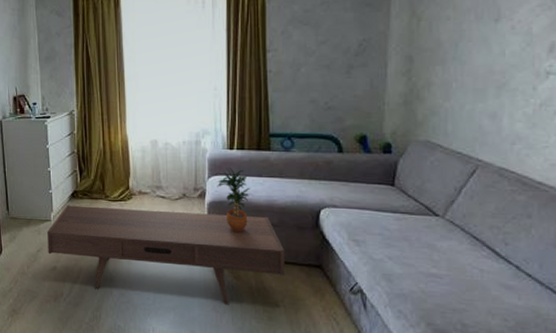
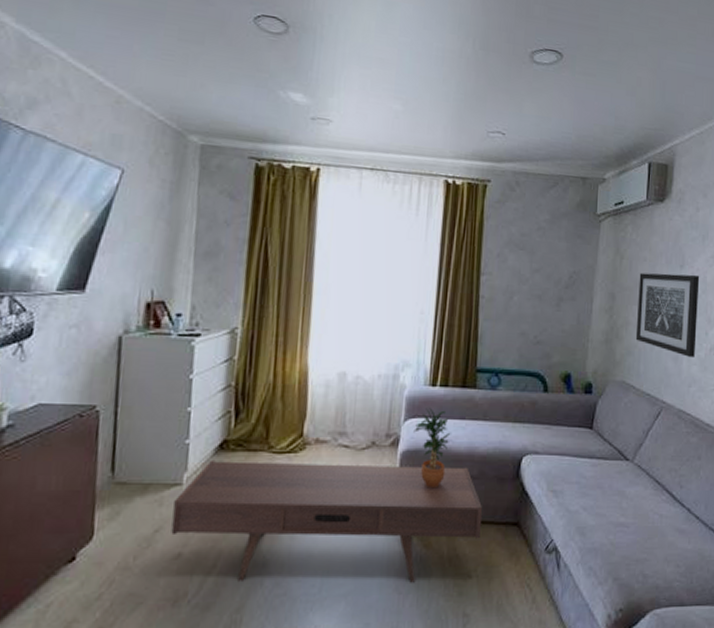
wall art: none [440,27,523,115] -> present [635,272,700,358]

